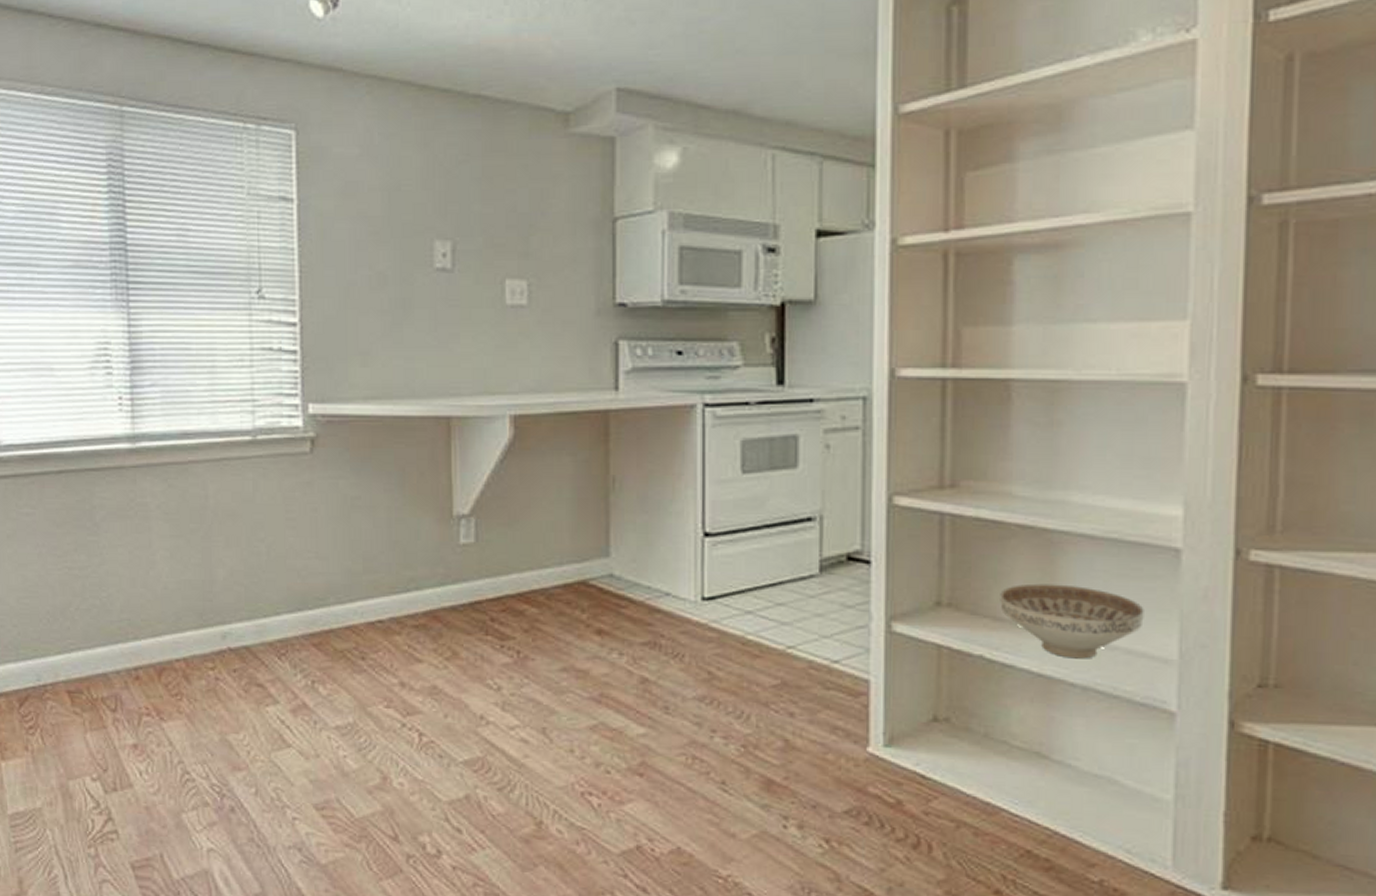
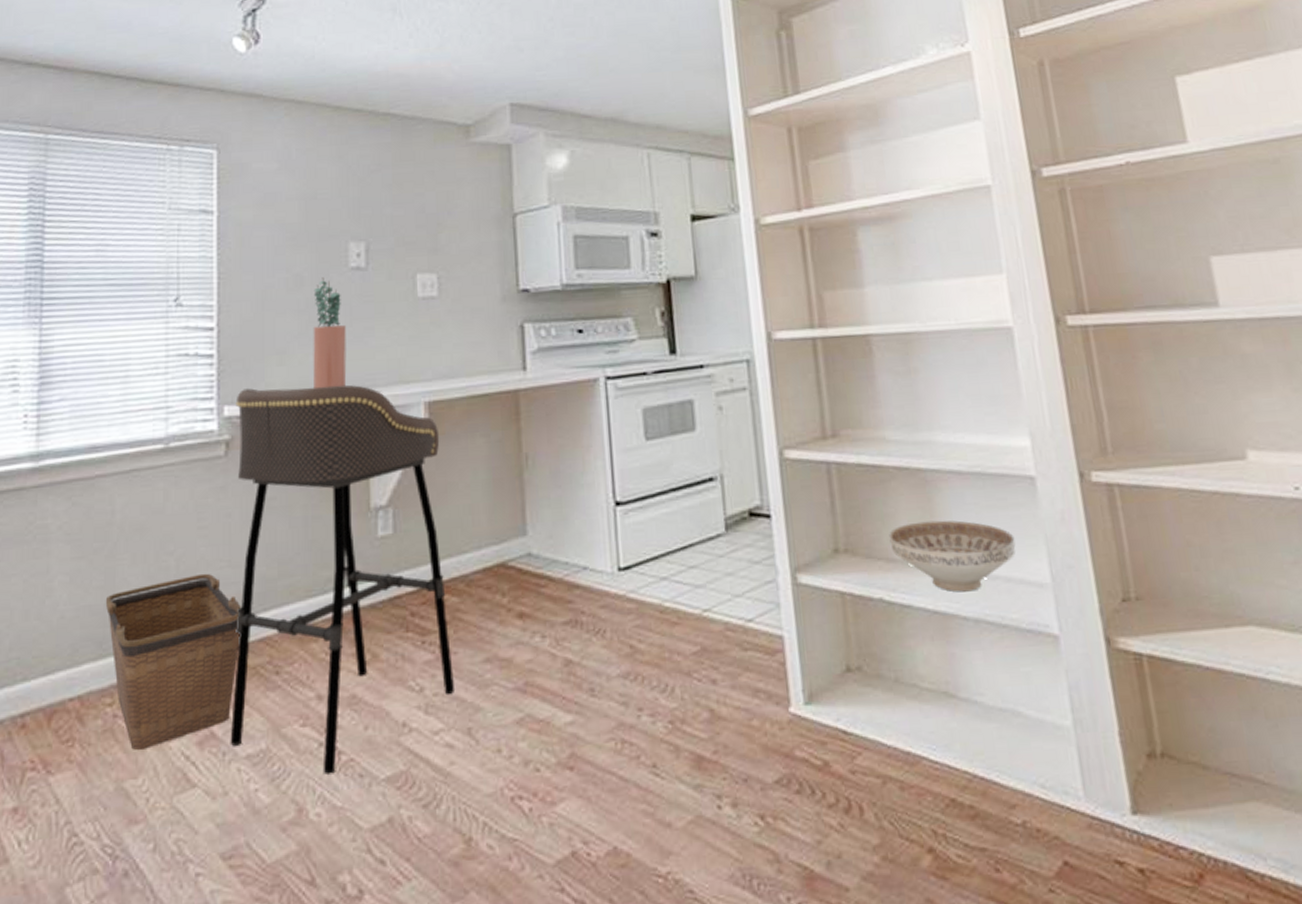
bicycle basket: none [203,561,329,710] -> present [105,573,241,750]
bar stool: none [320,388,531,750] -> present [230,385,454,773]
vase: none [396,277,431,392] -> present [313,277,347,388]

